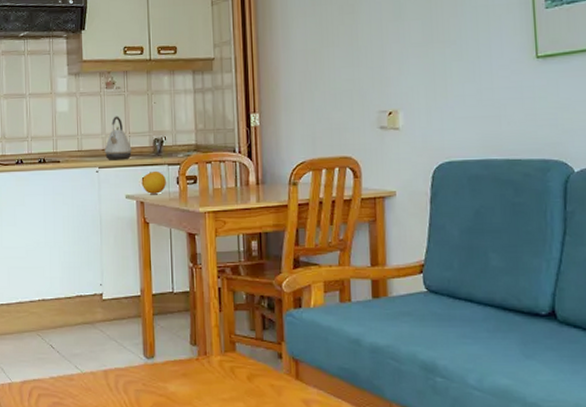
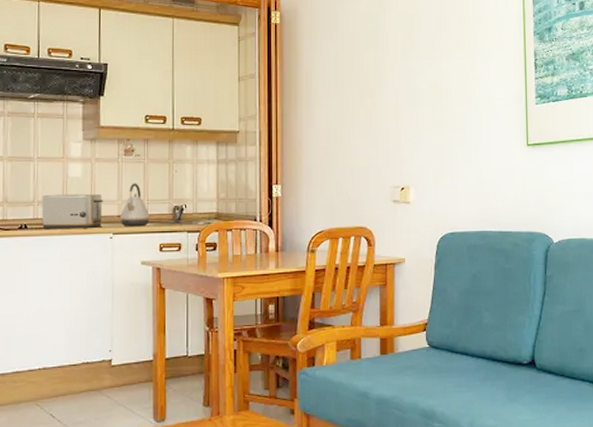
toaster: none [34,127,89,165] -> present [41,193,104,230]
fruit: present [142,170,166,195] -> none [160,237,185,261]

